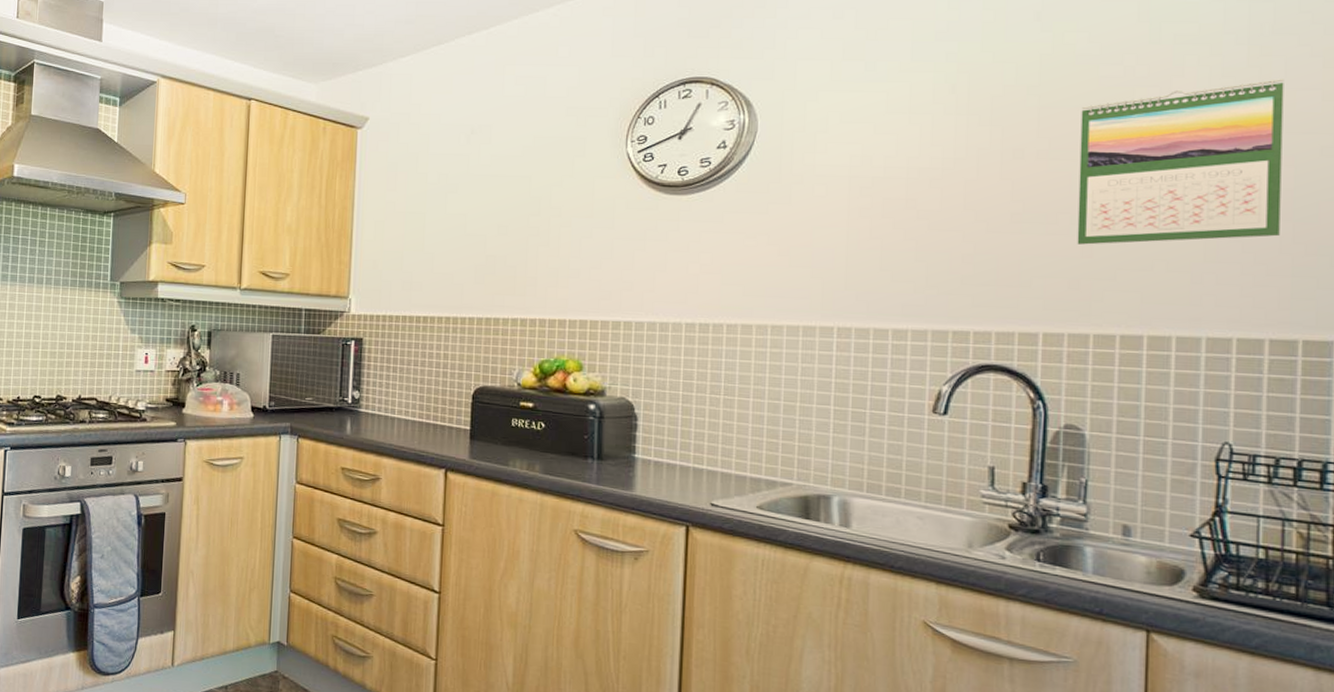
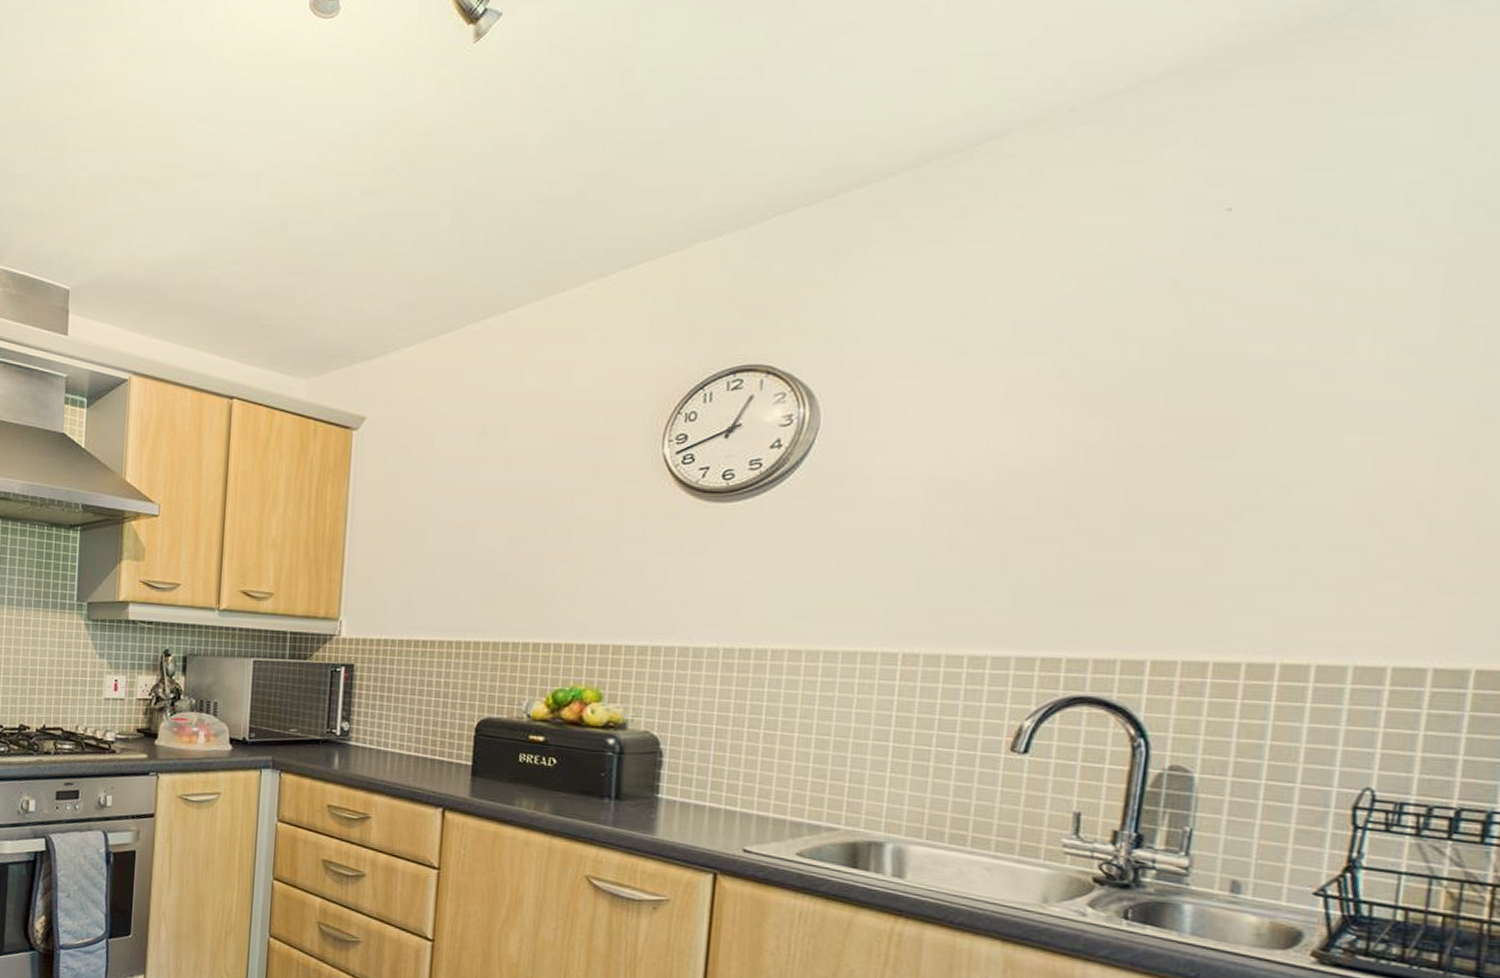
calendar: present [1077,79,1284,245] -> none [1201,356,1483,558]

